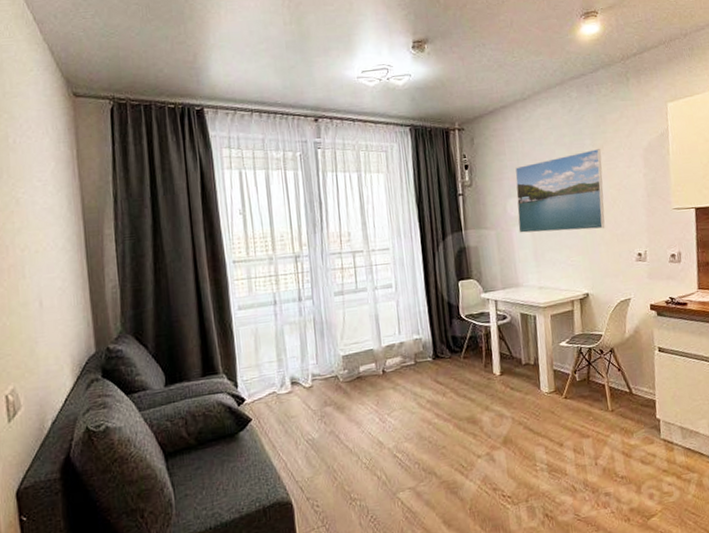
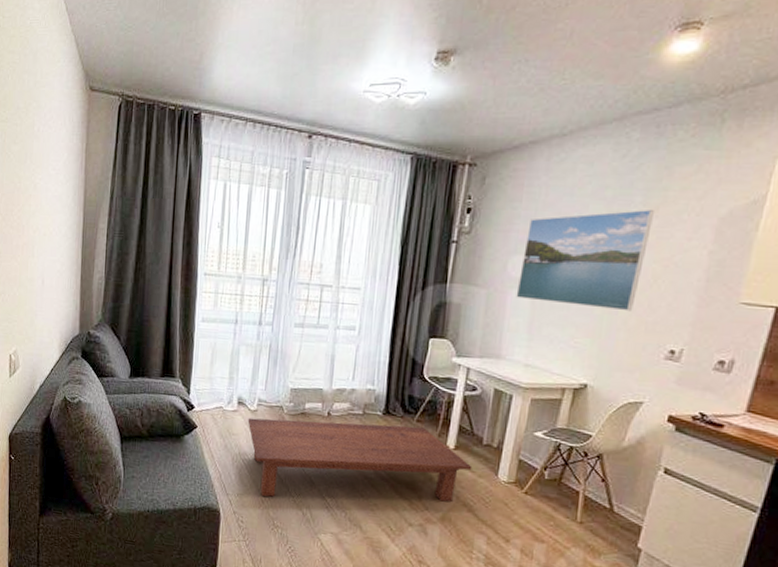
coffee table: none [304,362,519,473] -> present [247,418,473,502]

